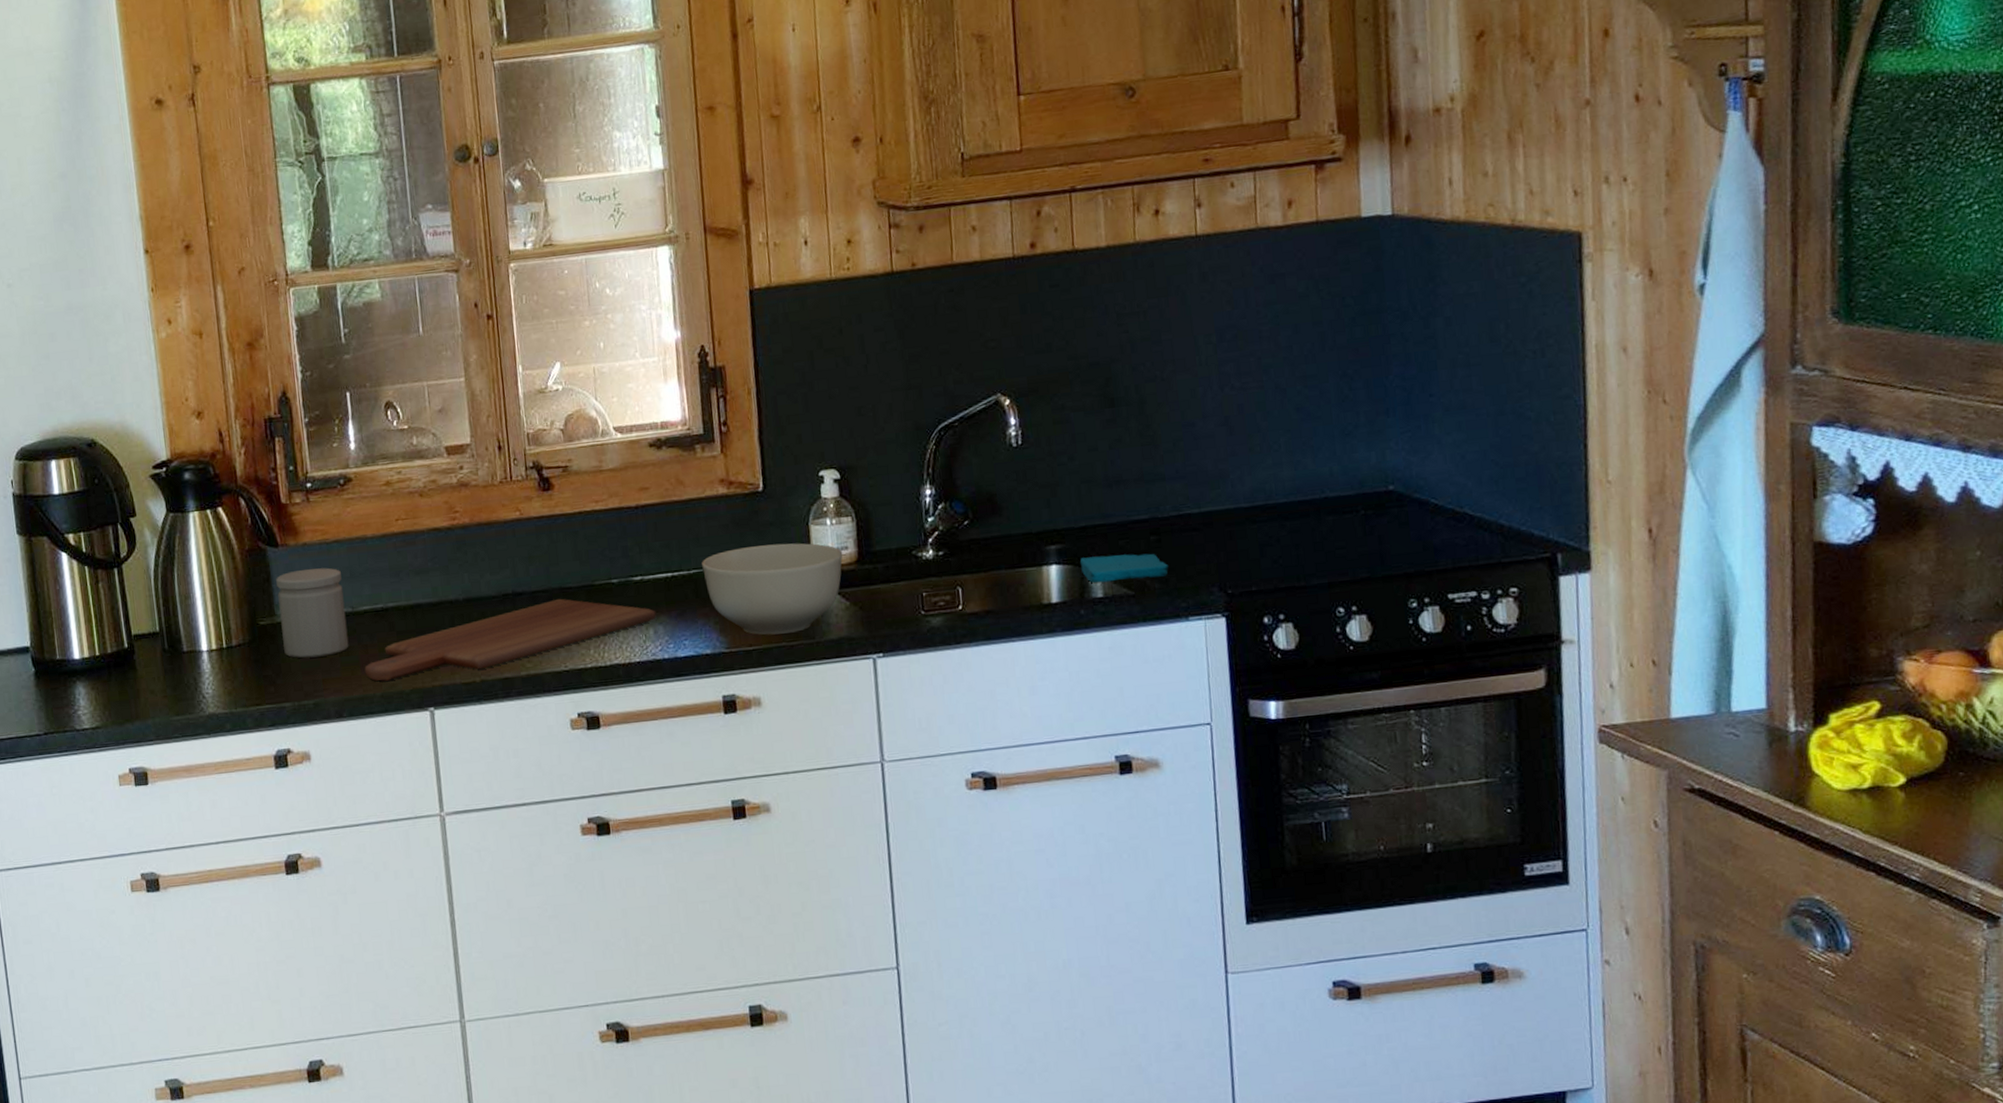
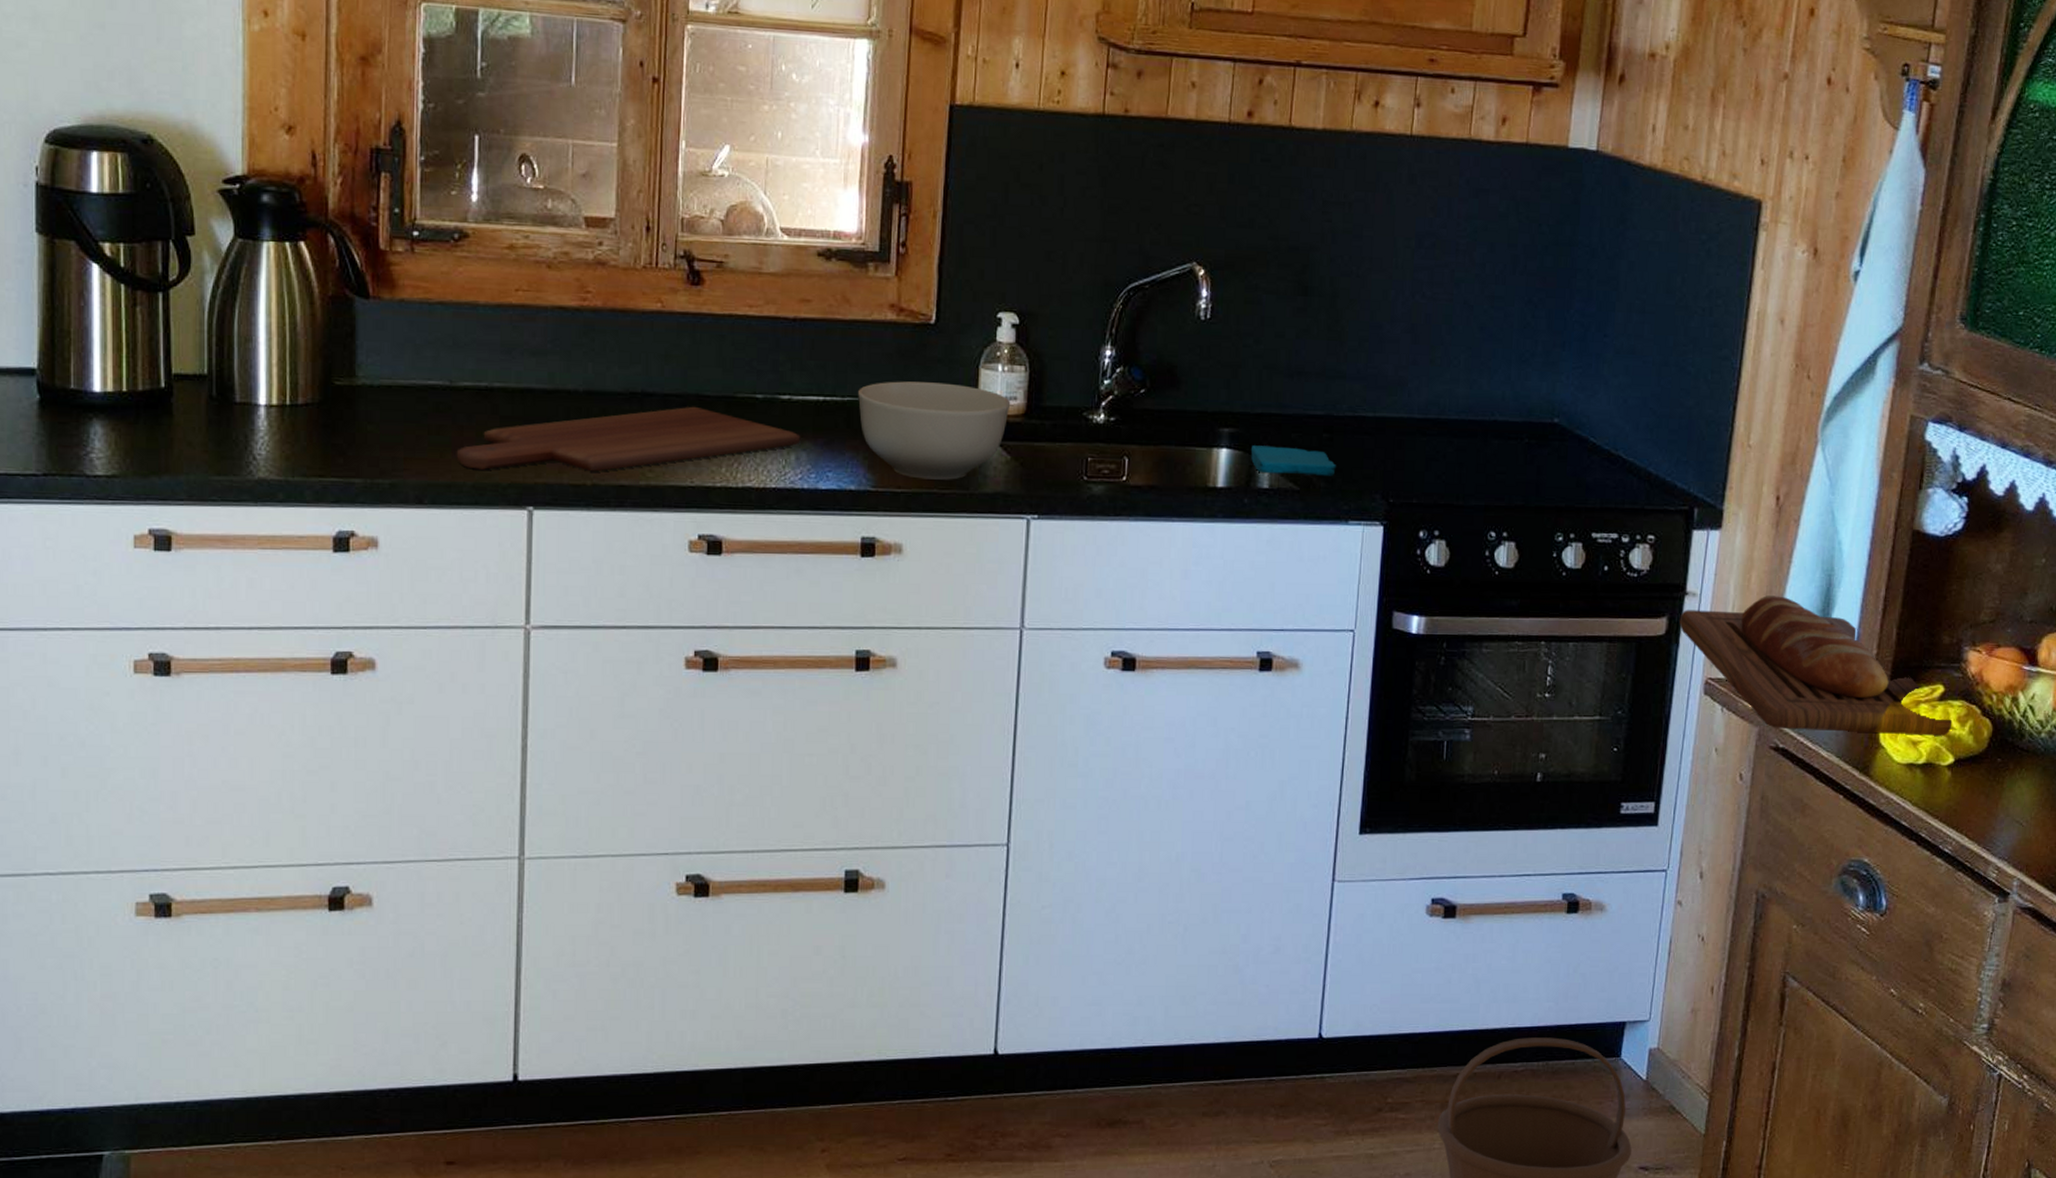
jar: present [276,567,349,659] -> none [361,328,442,432]
bread loaf: none [1559,630,1897,769] -> present [1679,594,1953,736]

